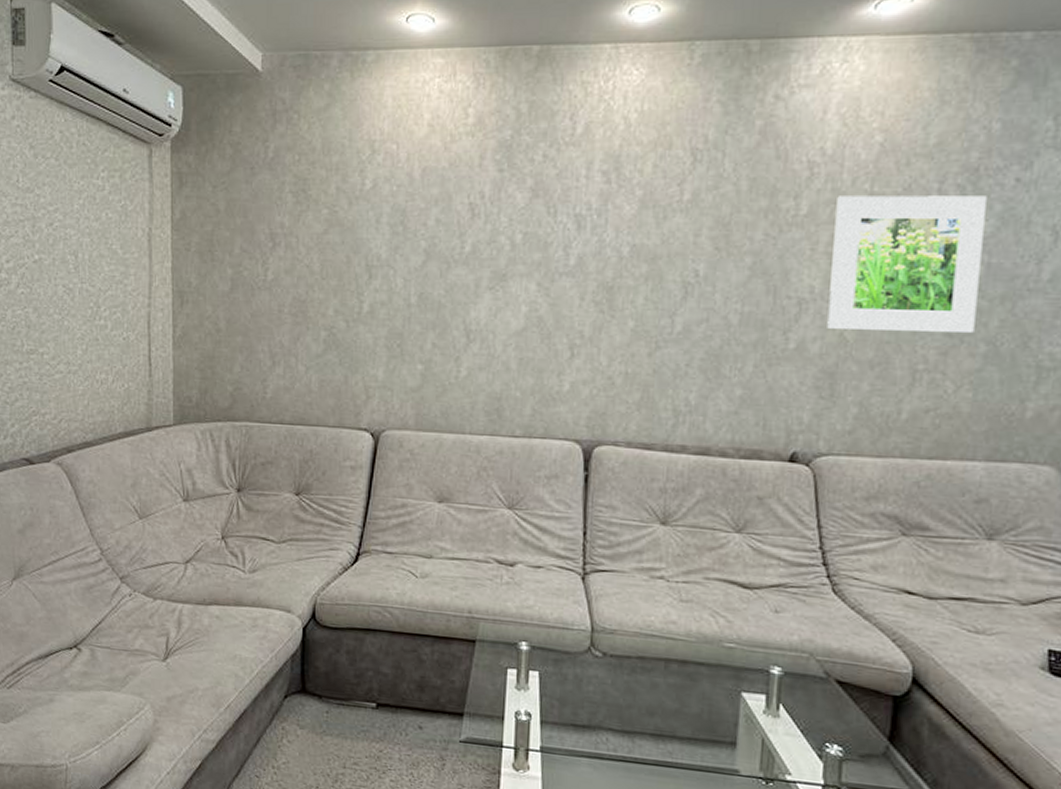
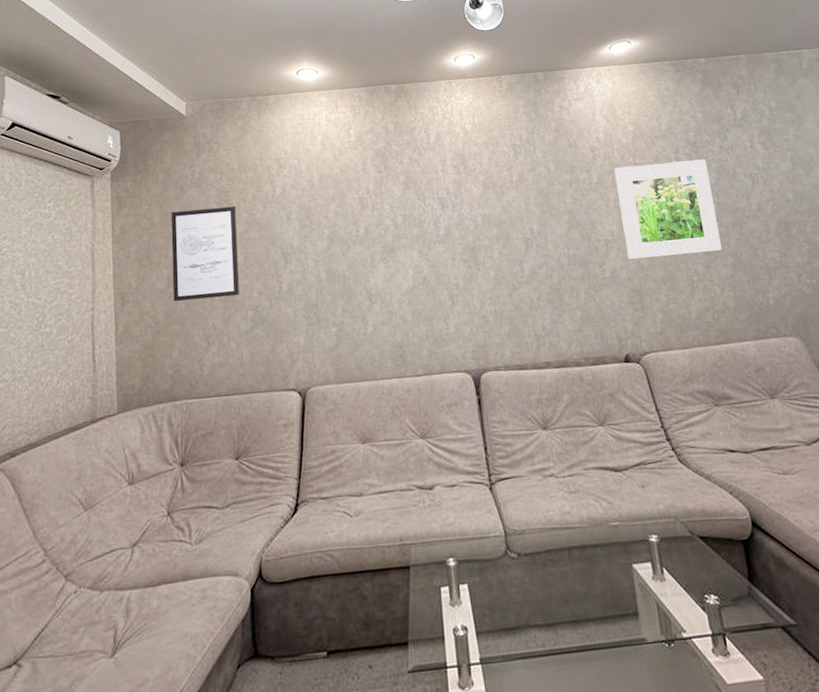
wall art: none [237,198,316,311] -> present [171,206,239,302]

